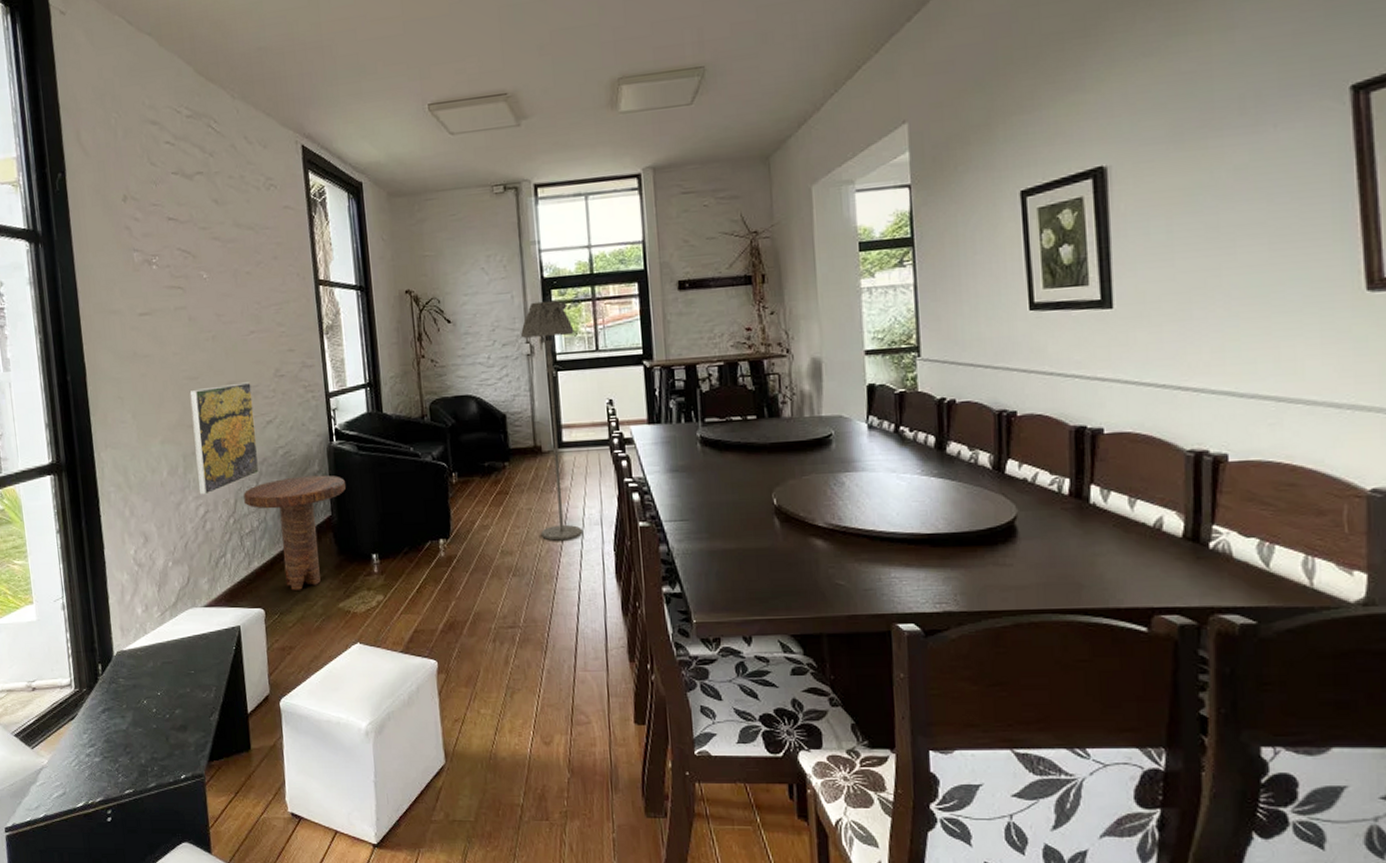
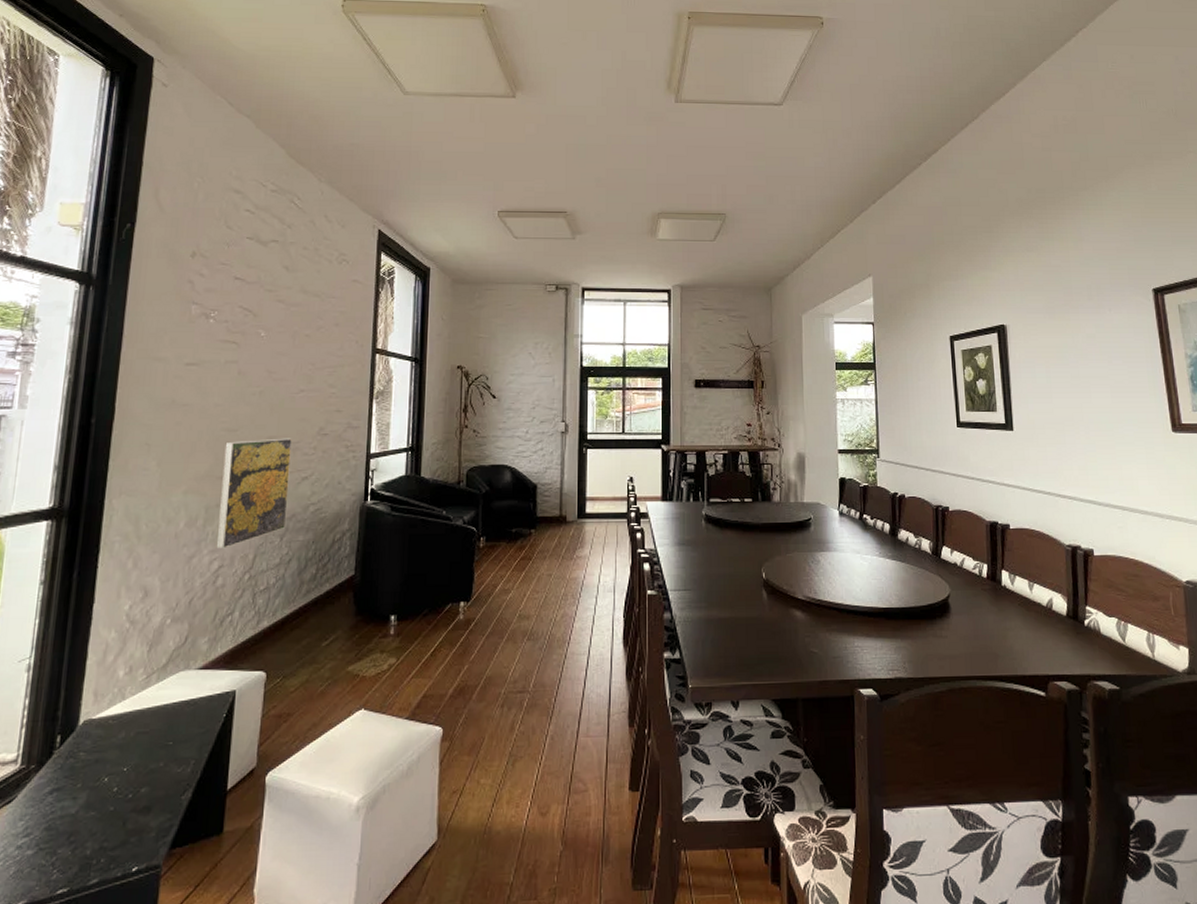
side table: present [243,474,346,590] -> none [264,533,373,652]
floor lamp: present [521,300,584,541] -> none [558,386,605,606]

